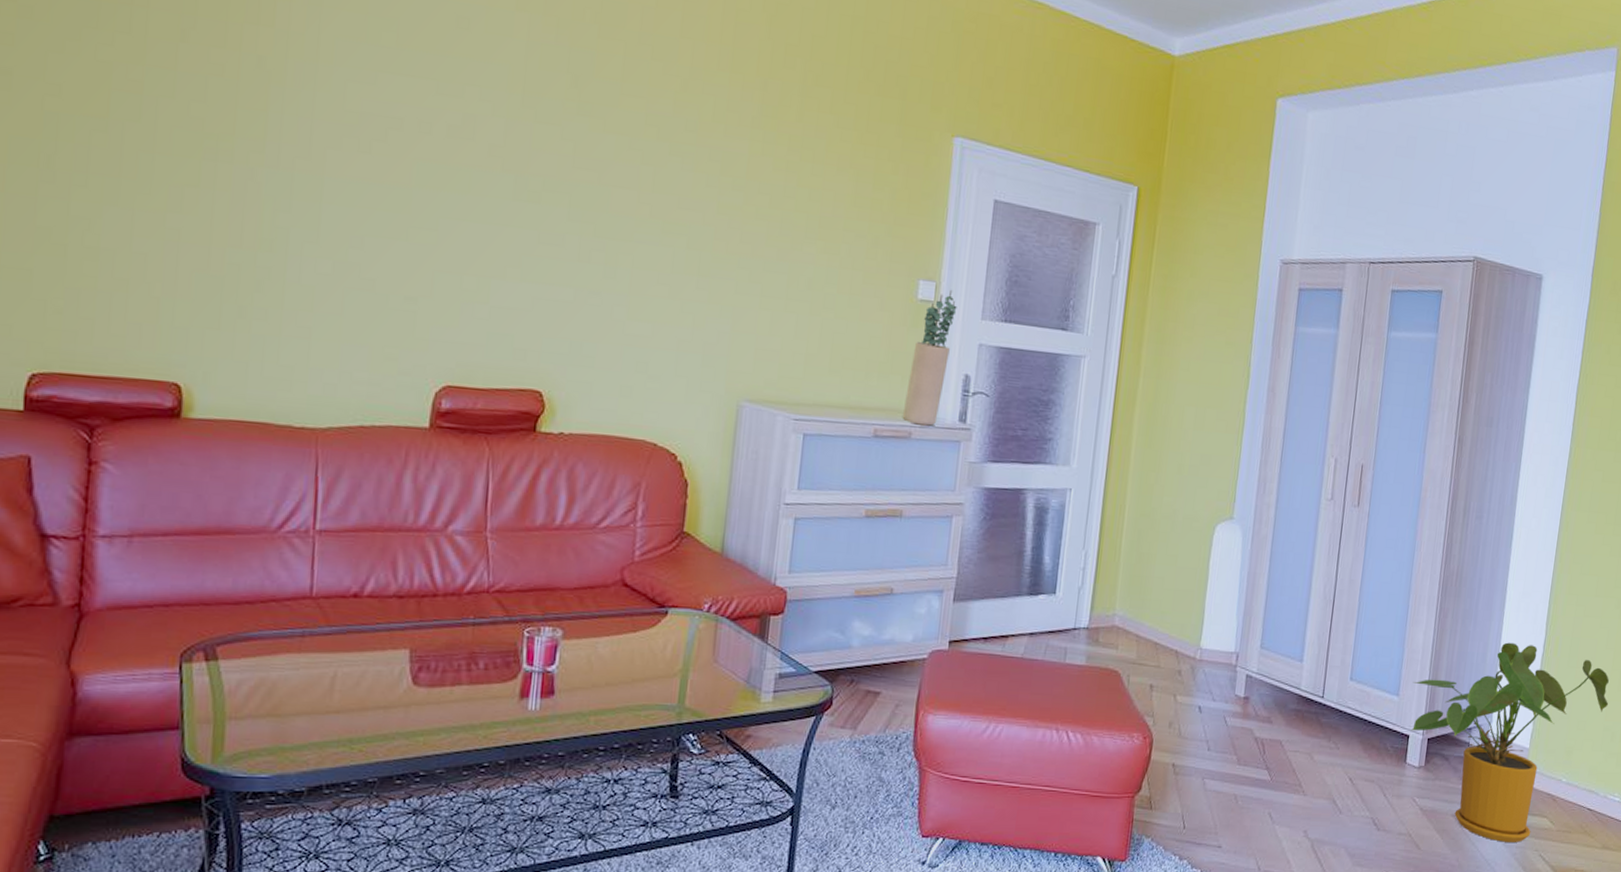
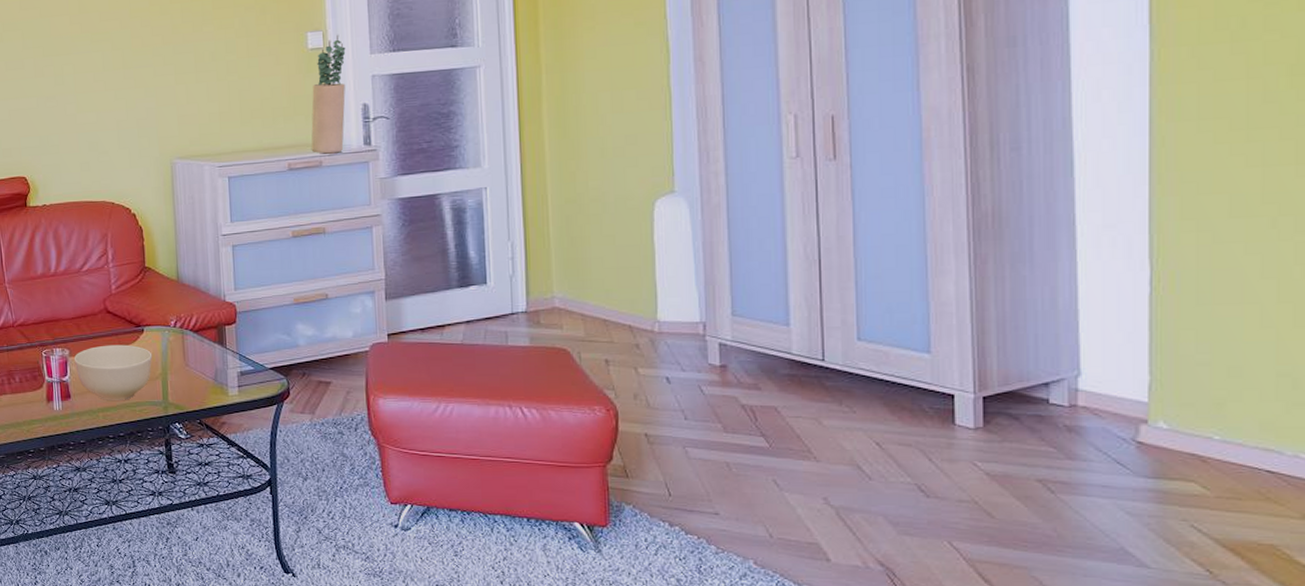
bowl: none [567,627,674,703] -> present [73,344,153,402]
house plant: present [1410,642,1609,842] -> none [948,283,1280,511]

